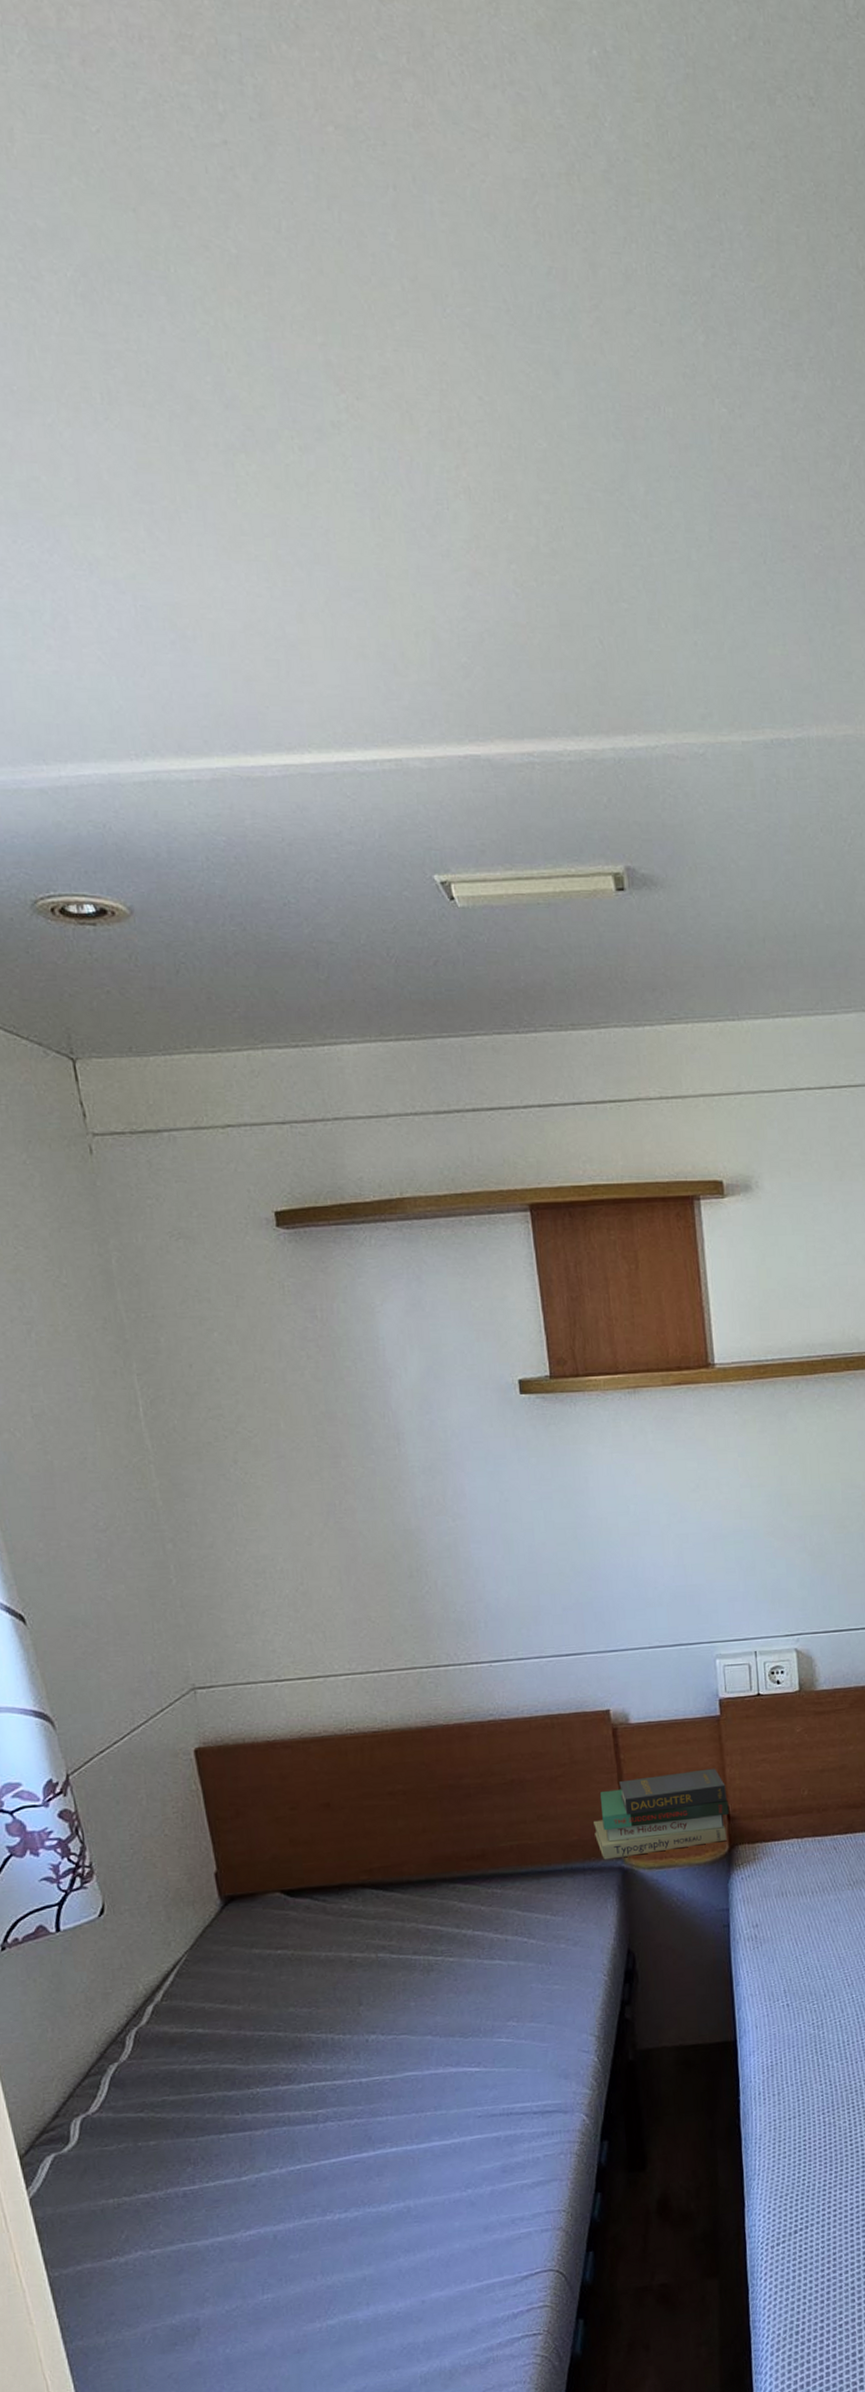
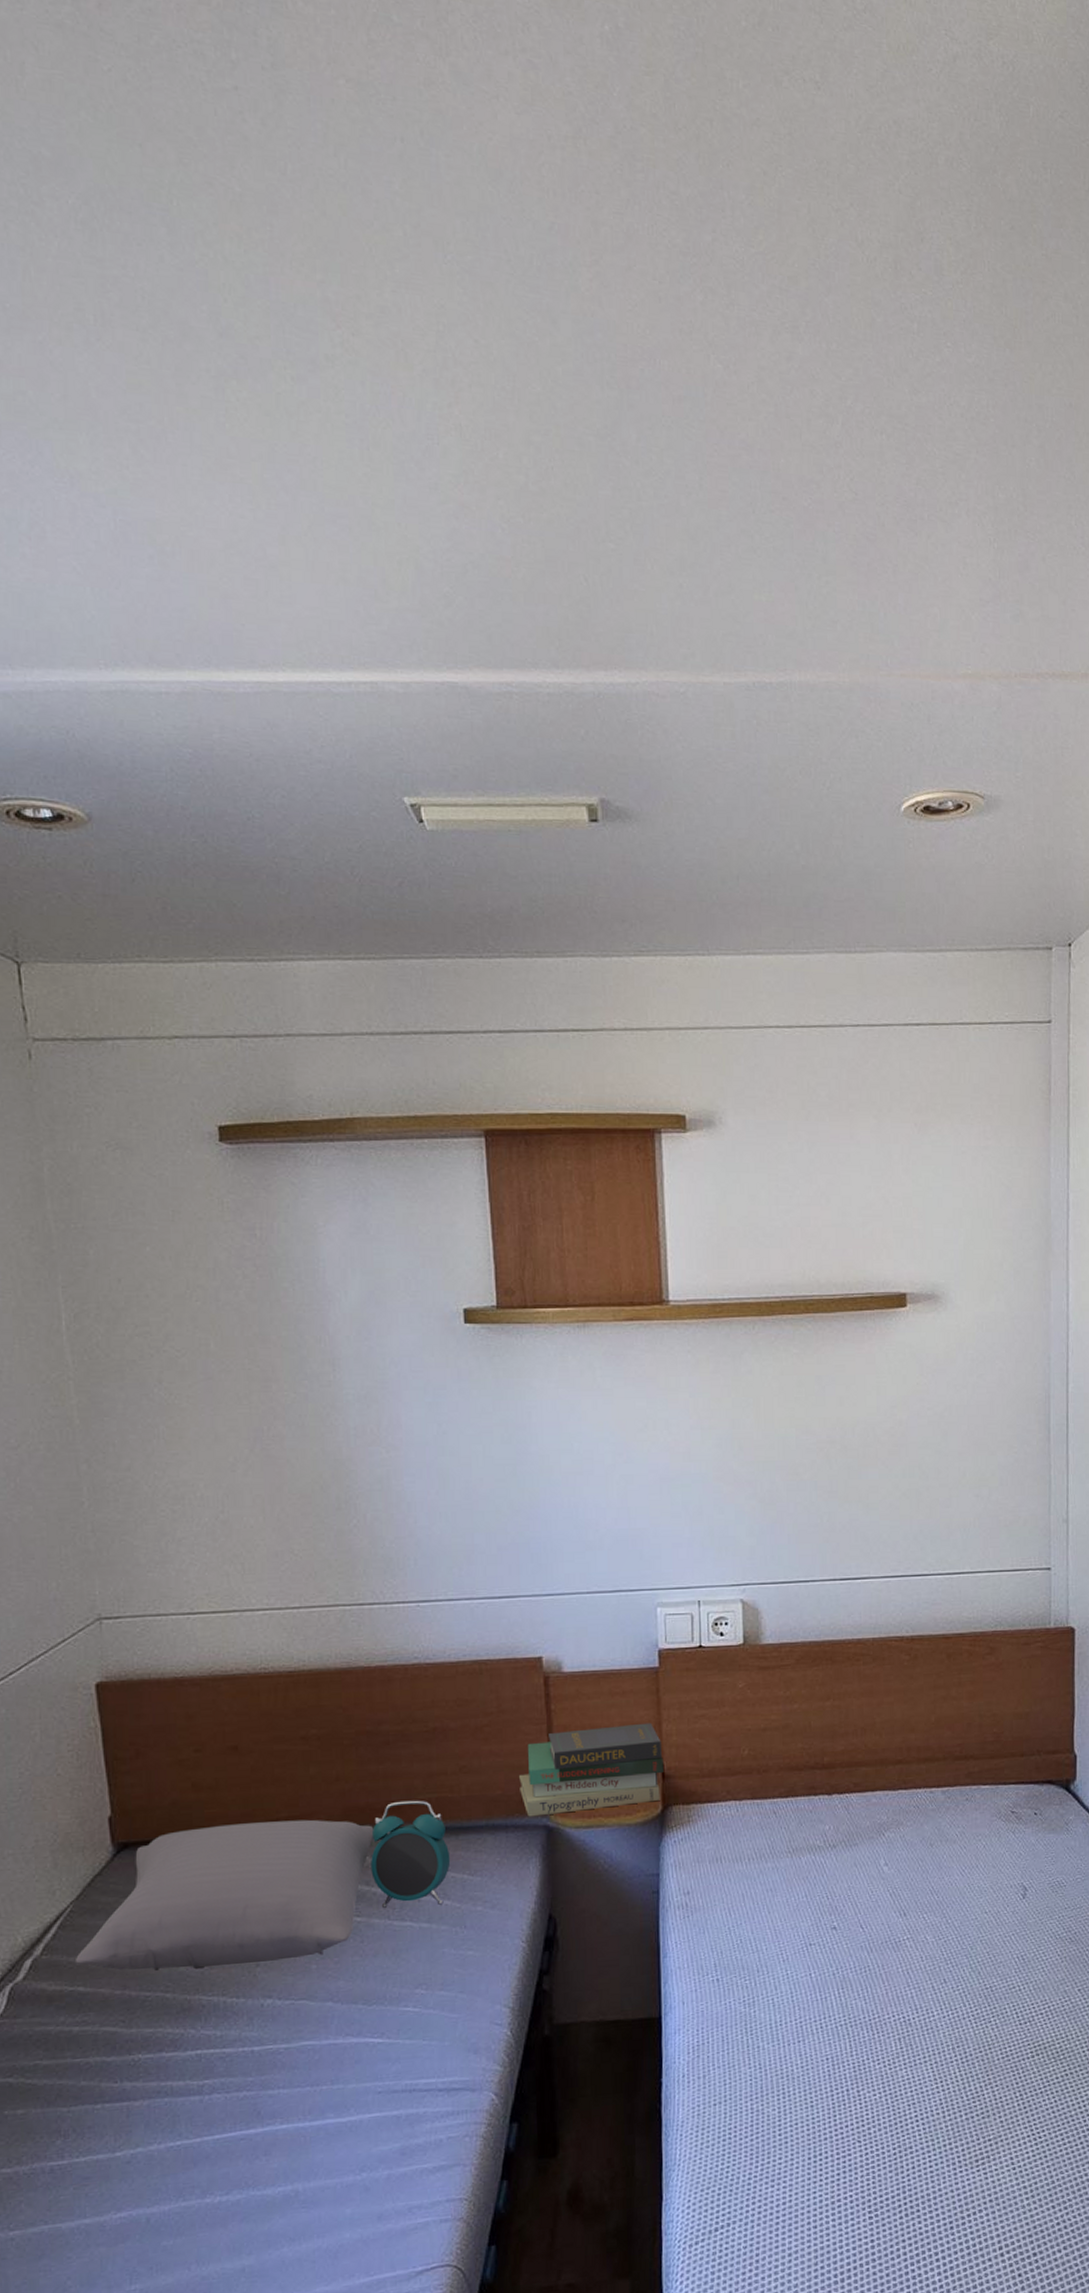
pillow: none [193,1869,462,2013] -> present [76,1819,374,1971]
alarm clock: none [459,1847,534,1949] -> present [371,1800,451,1909]

